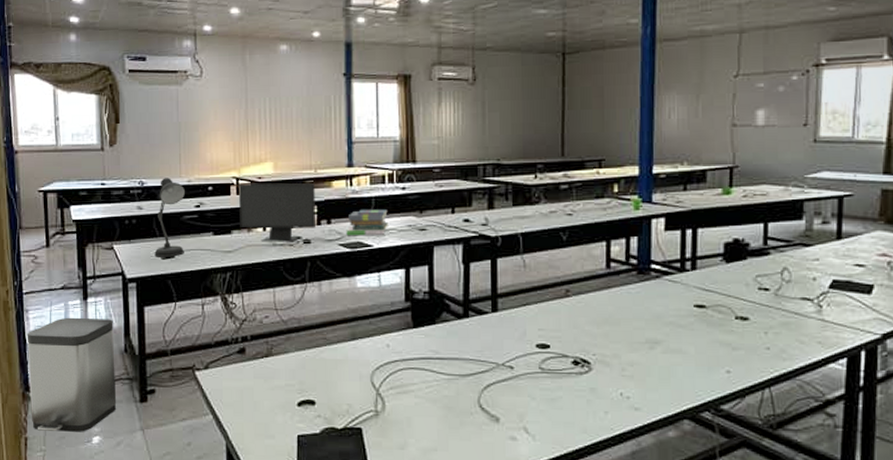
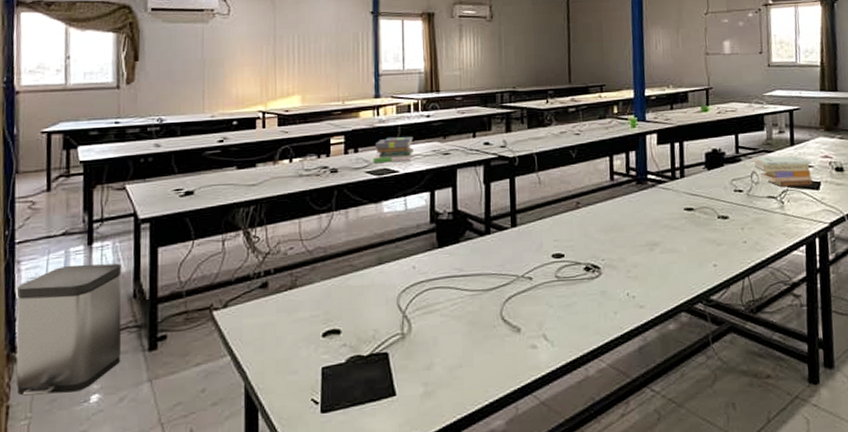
desk lamp: present [154,178,186,257] -> none [172,114,209,195]
computer monitor: present [238,183,317,242] -> none [264,114,344,174]
books: none [783,251,863,289] -> present [751,156,813,188]

